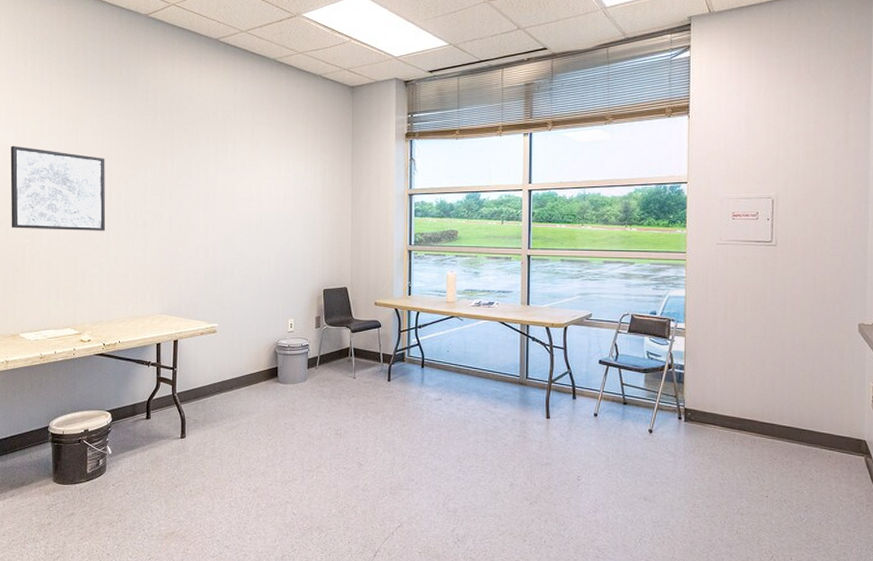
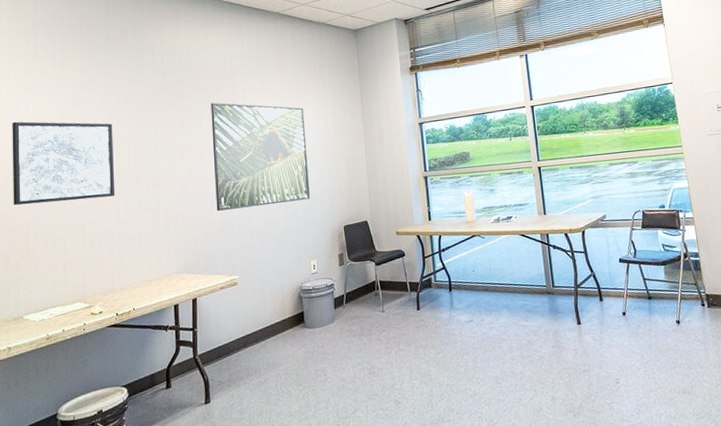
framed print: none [200,148,293,259] -> present [211,102,310,212]

